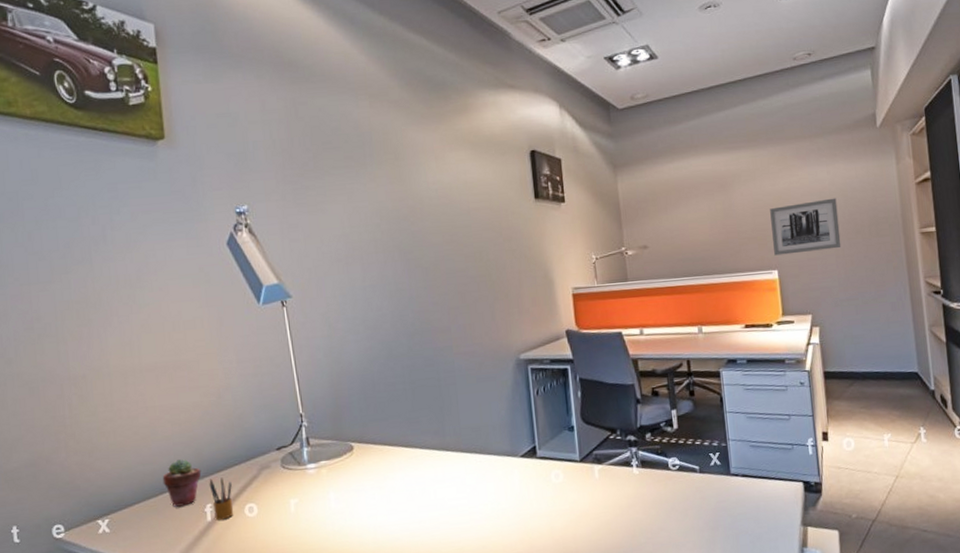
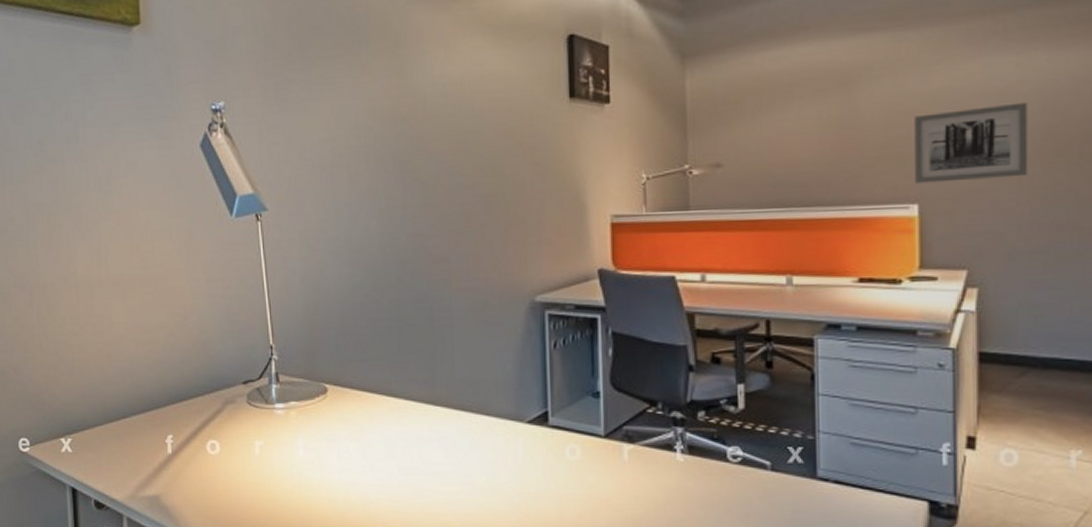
potted succulent: present [162,459,201,507] -> none [124,383,164,434]
pencil box: present [209,477,234,521] -> none [171,407,195,454]

